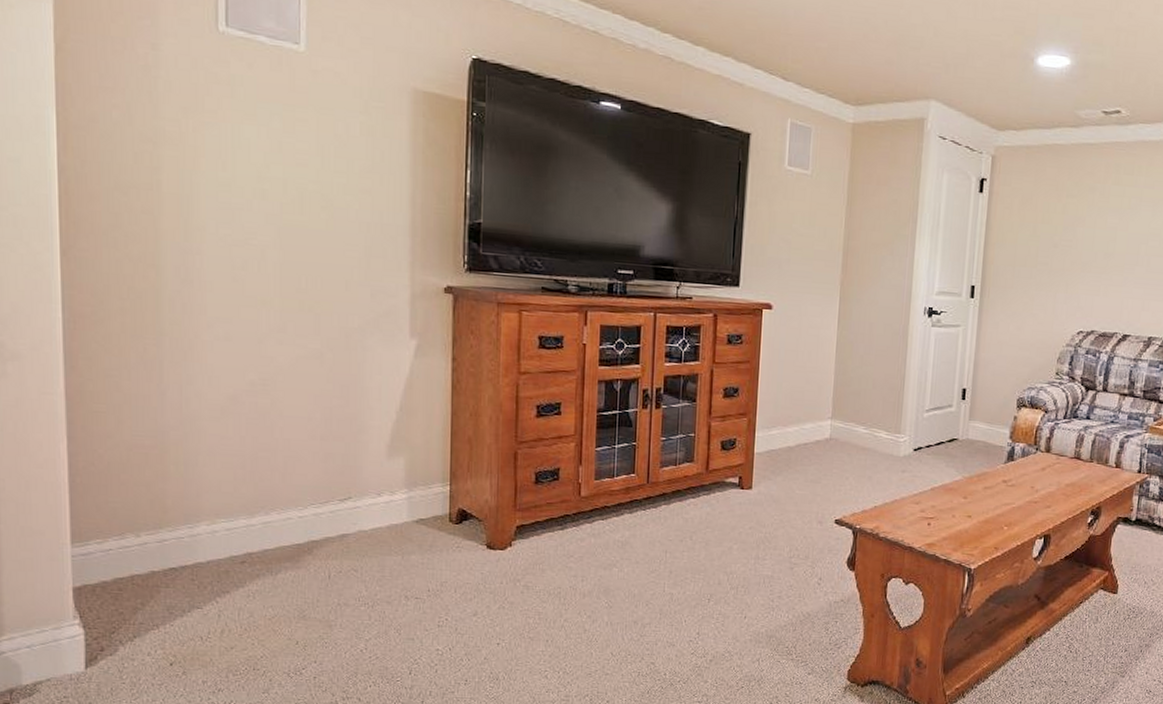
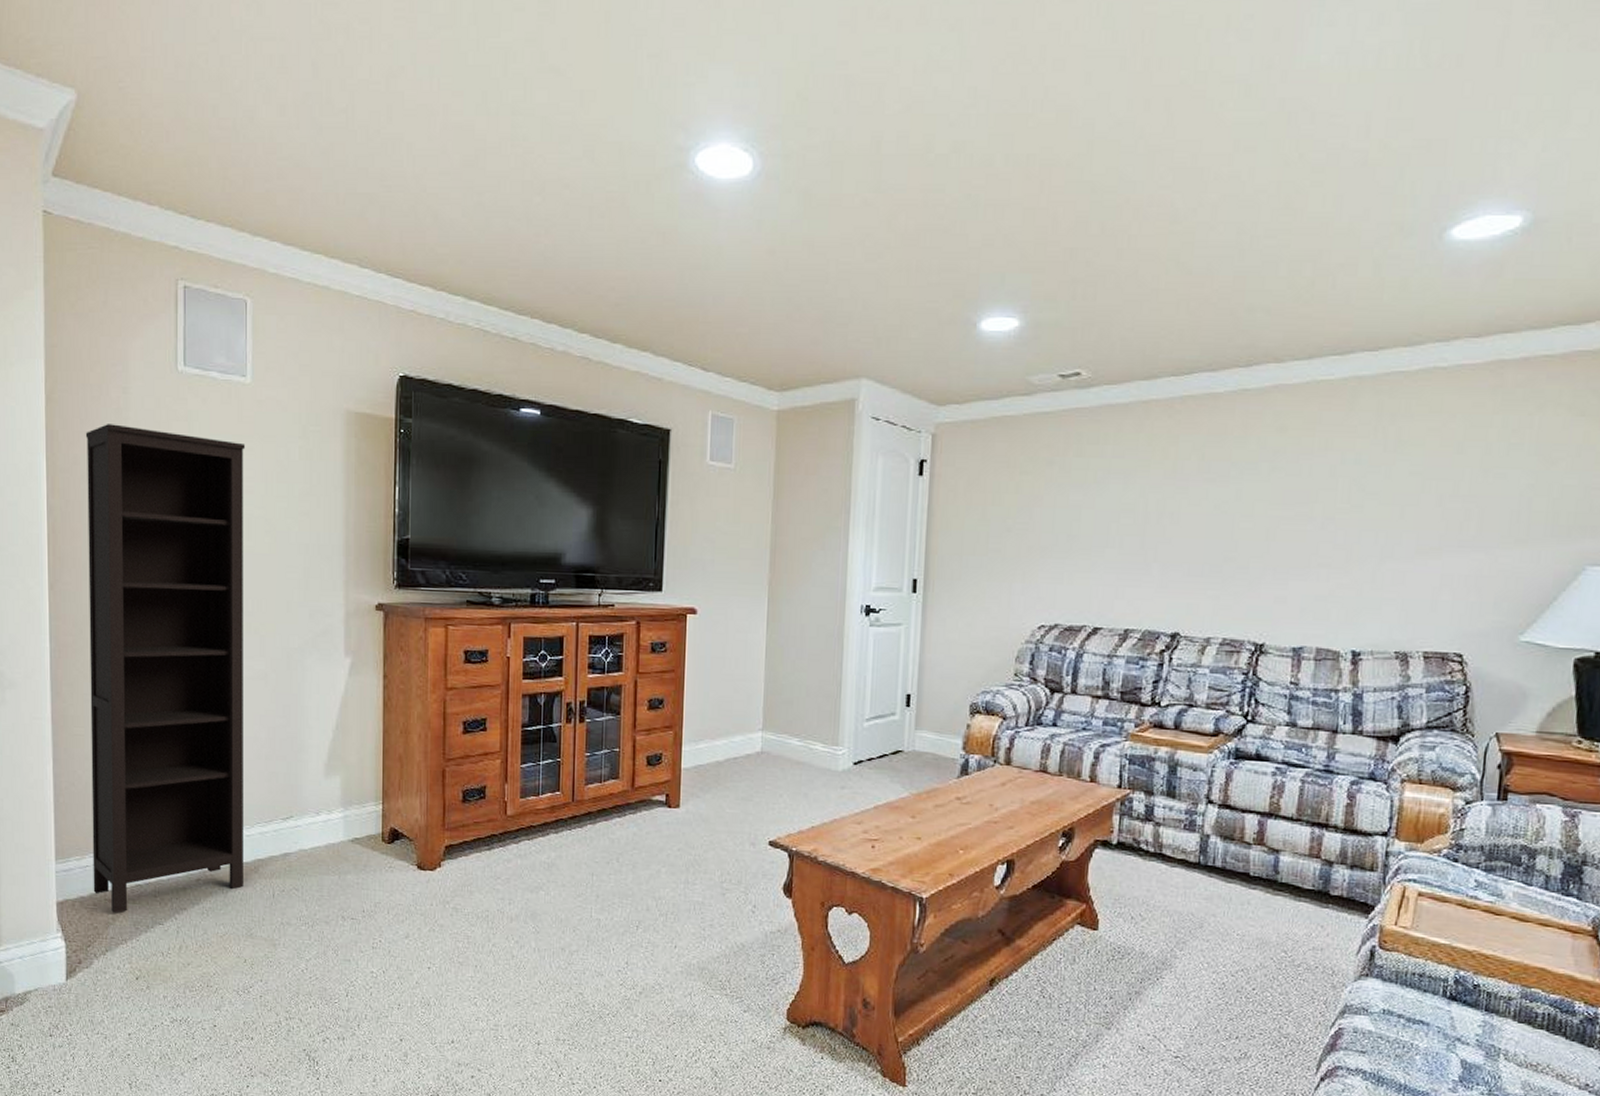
bookcase: none [105,81,299,598] -> present [85,424,246,914]

